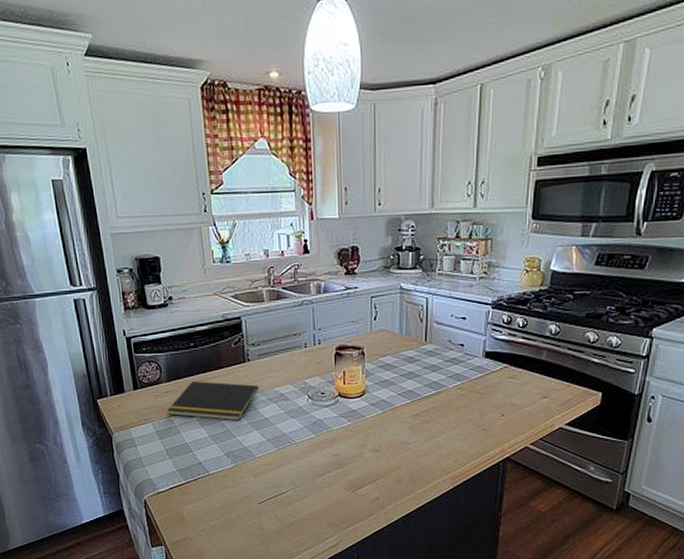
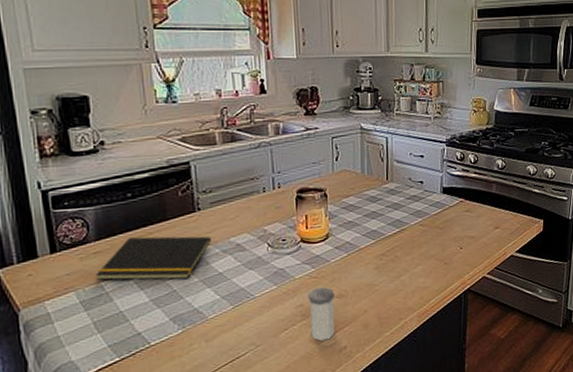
salt shaker: none [344,441,369,489] -> present [308,287,335,341]

